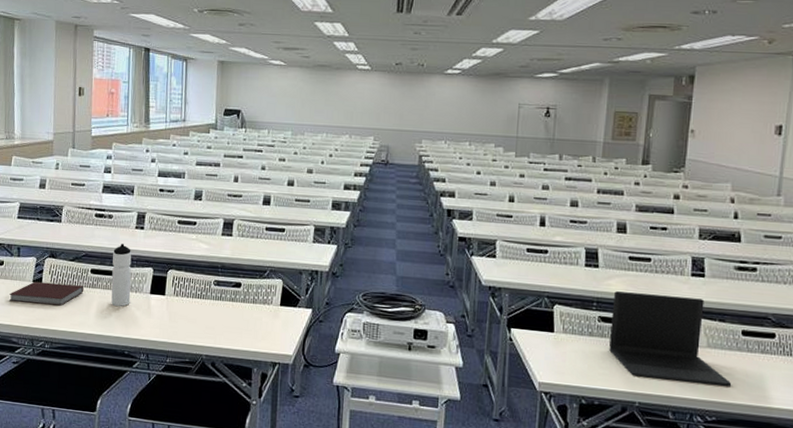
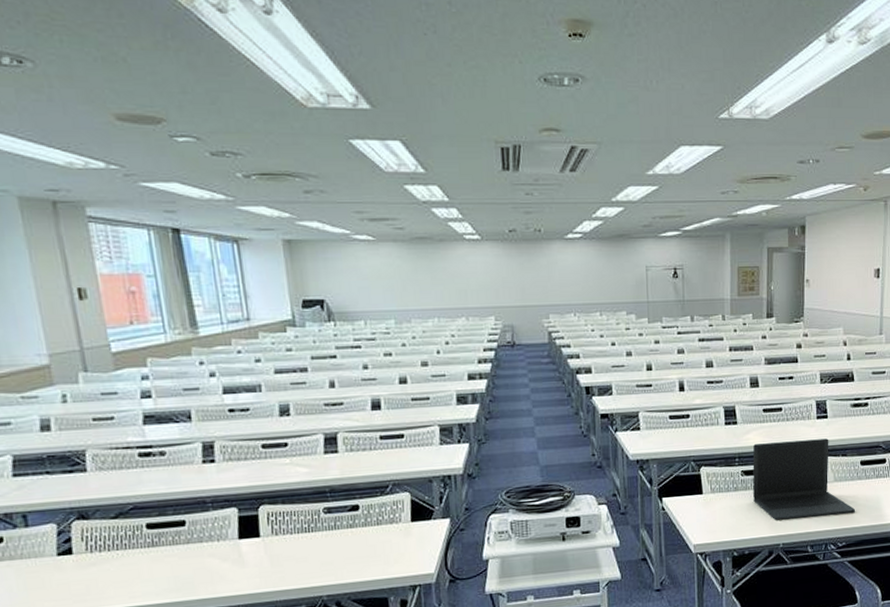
notebook: present [9,281,83,306] -> none [22,547,140,588]
water bottle: present [111,244,132,307] -> none [175,485,213,563]

